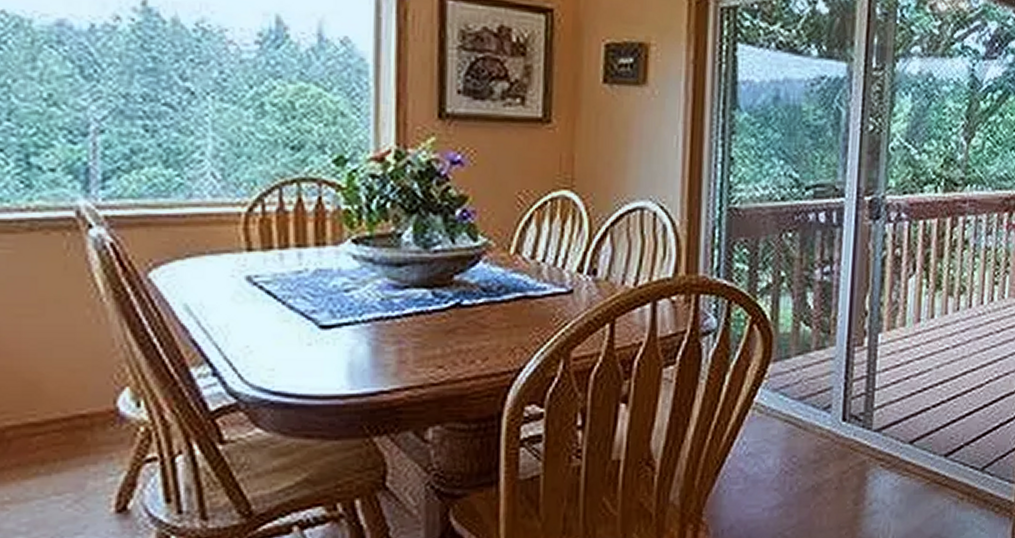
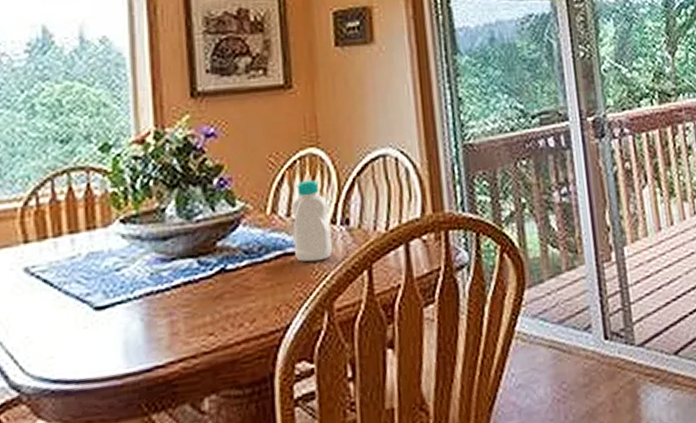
bottle: none [535,225,576,308] -> present [291,180,332,262]

